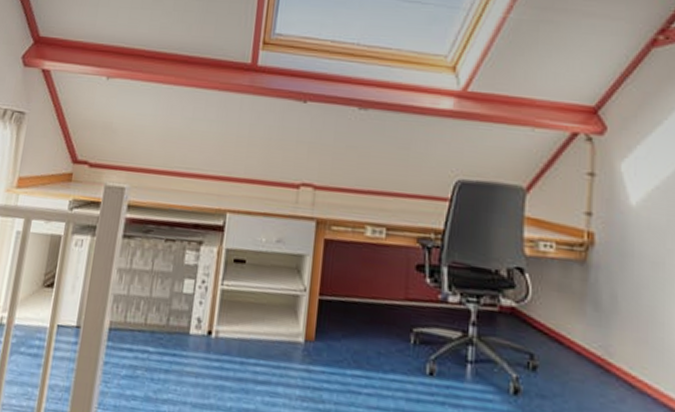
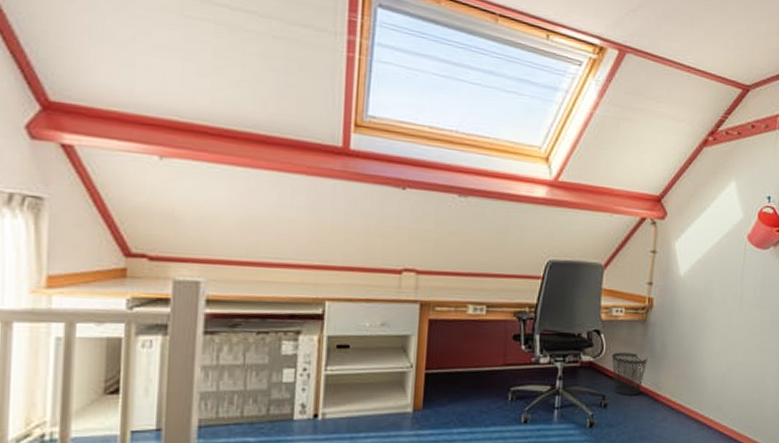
wastebasket: none [540,298,591,360] -> present [611,352,647,396]

